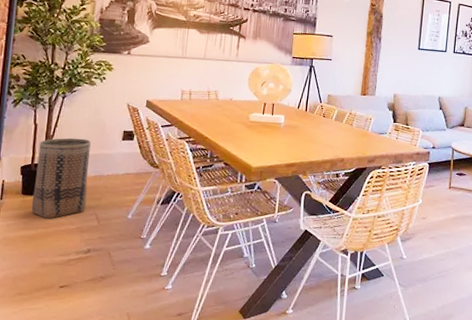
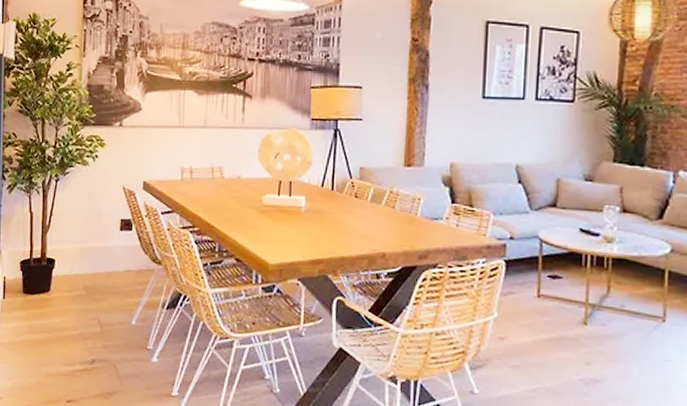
basket: present [31,138,91,219] -> none [33,228,88,323]

